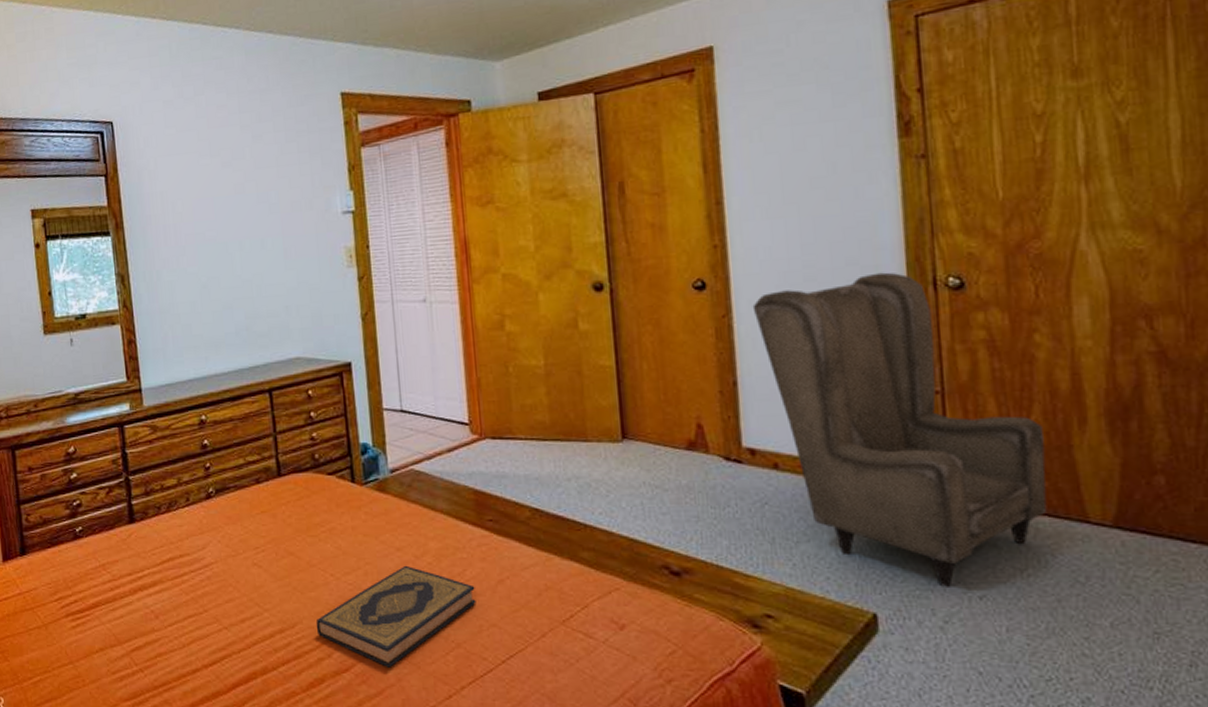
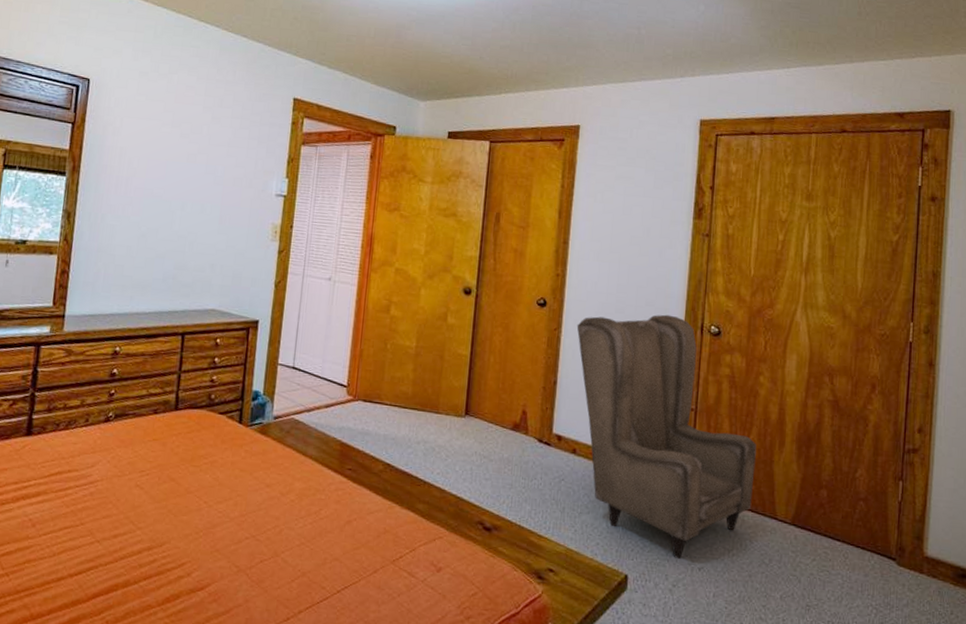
hardback book: present [316,565,476,667] -> none [181,500,327,589]

